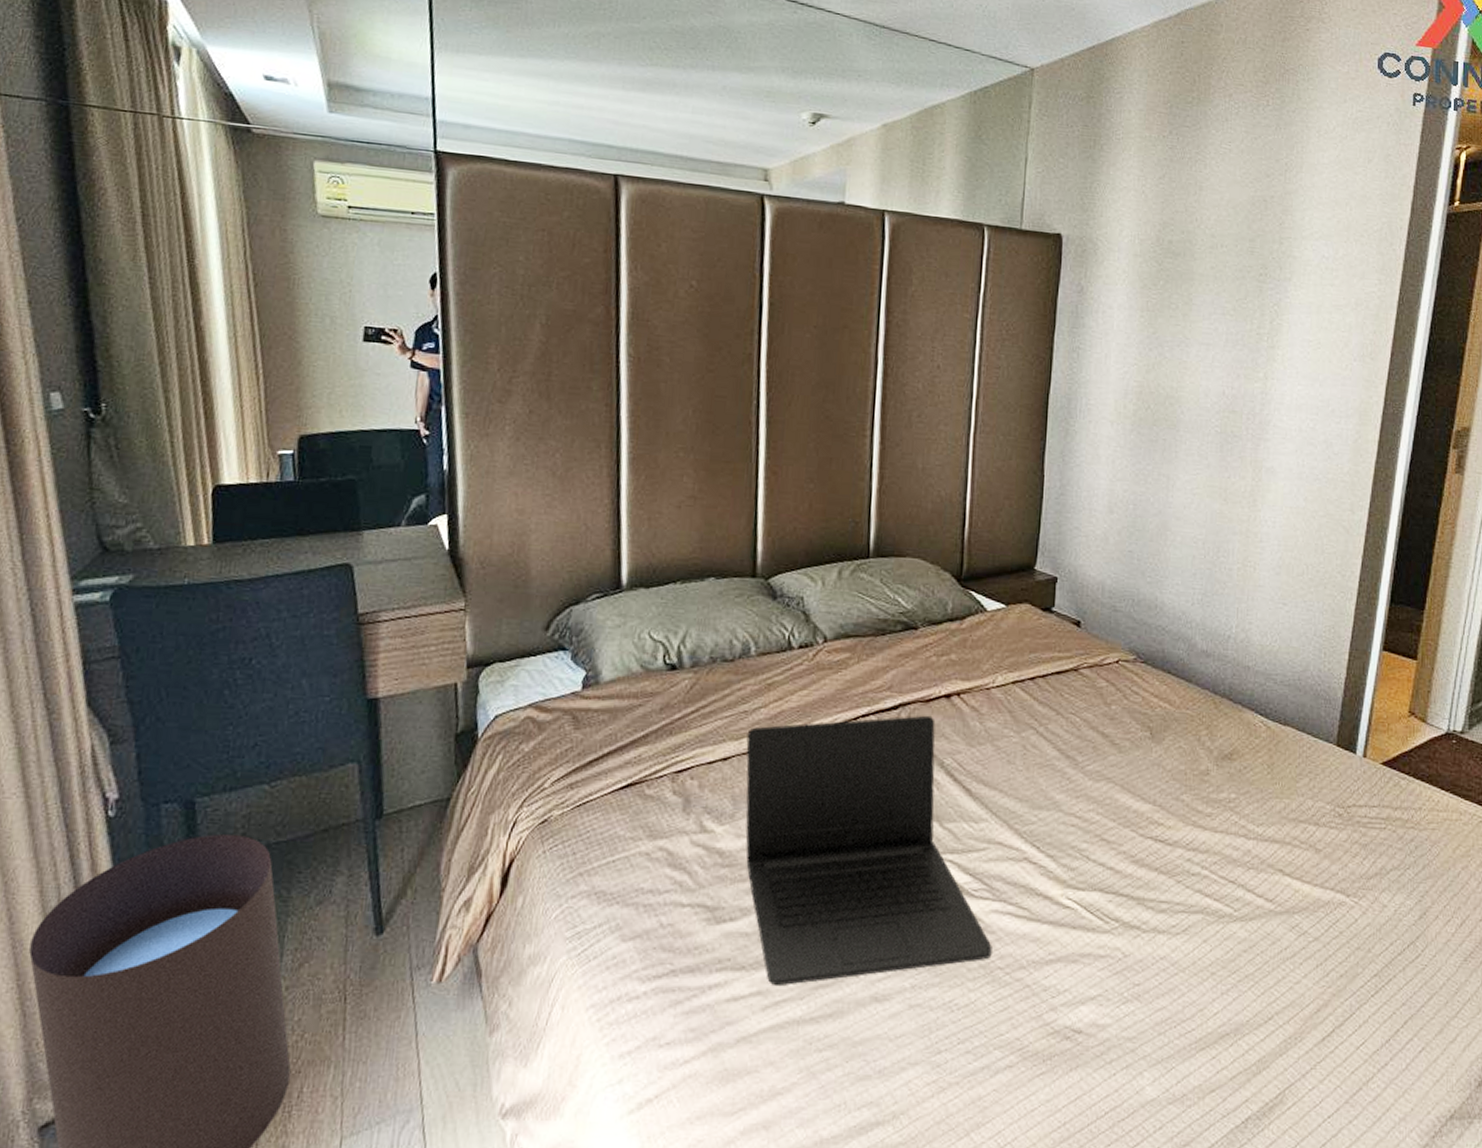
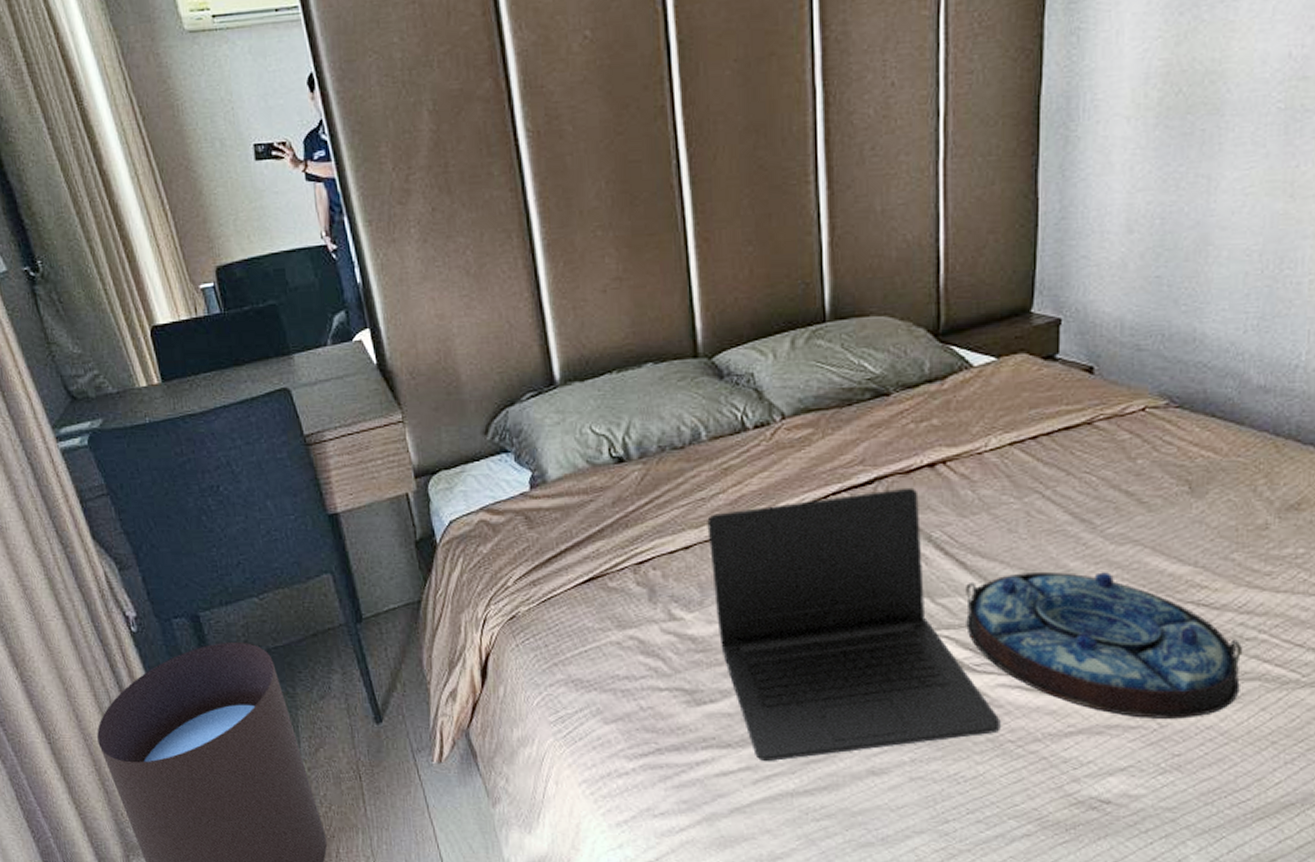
serving tray: none [968,802,1190,949] -> present [964,572,1243,719]

